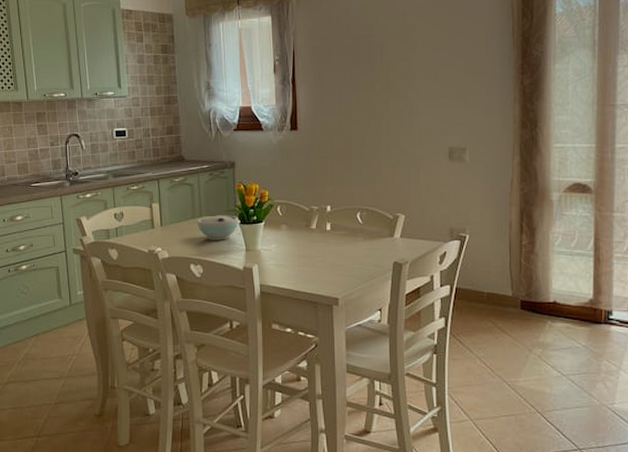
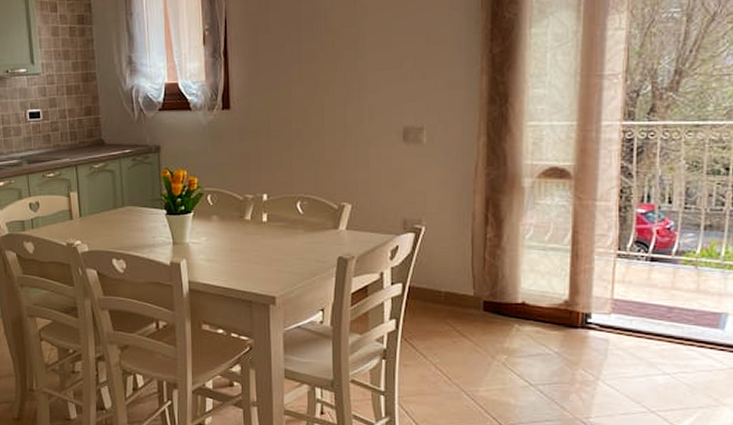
bowl: present [197,215,239,240] -> none [119,205,165,233]

